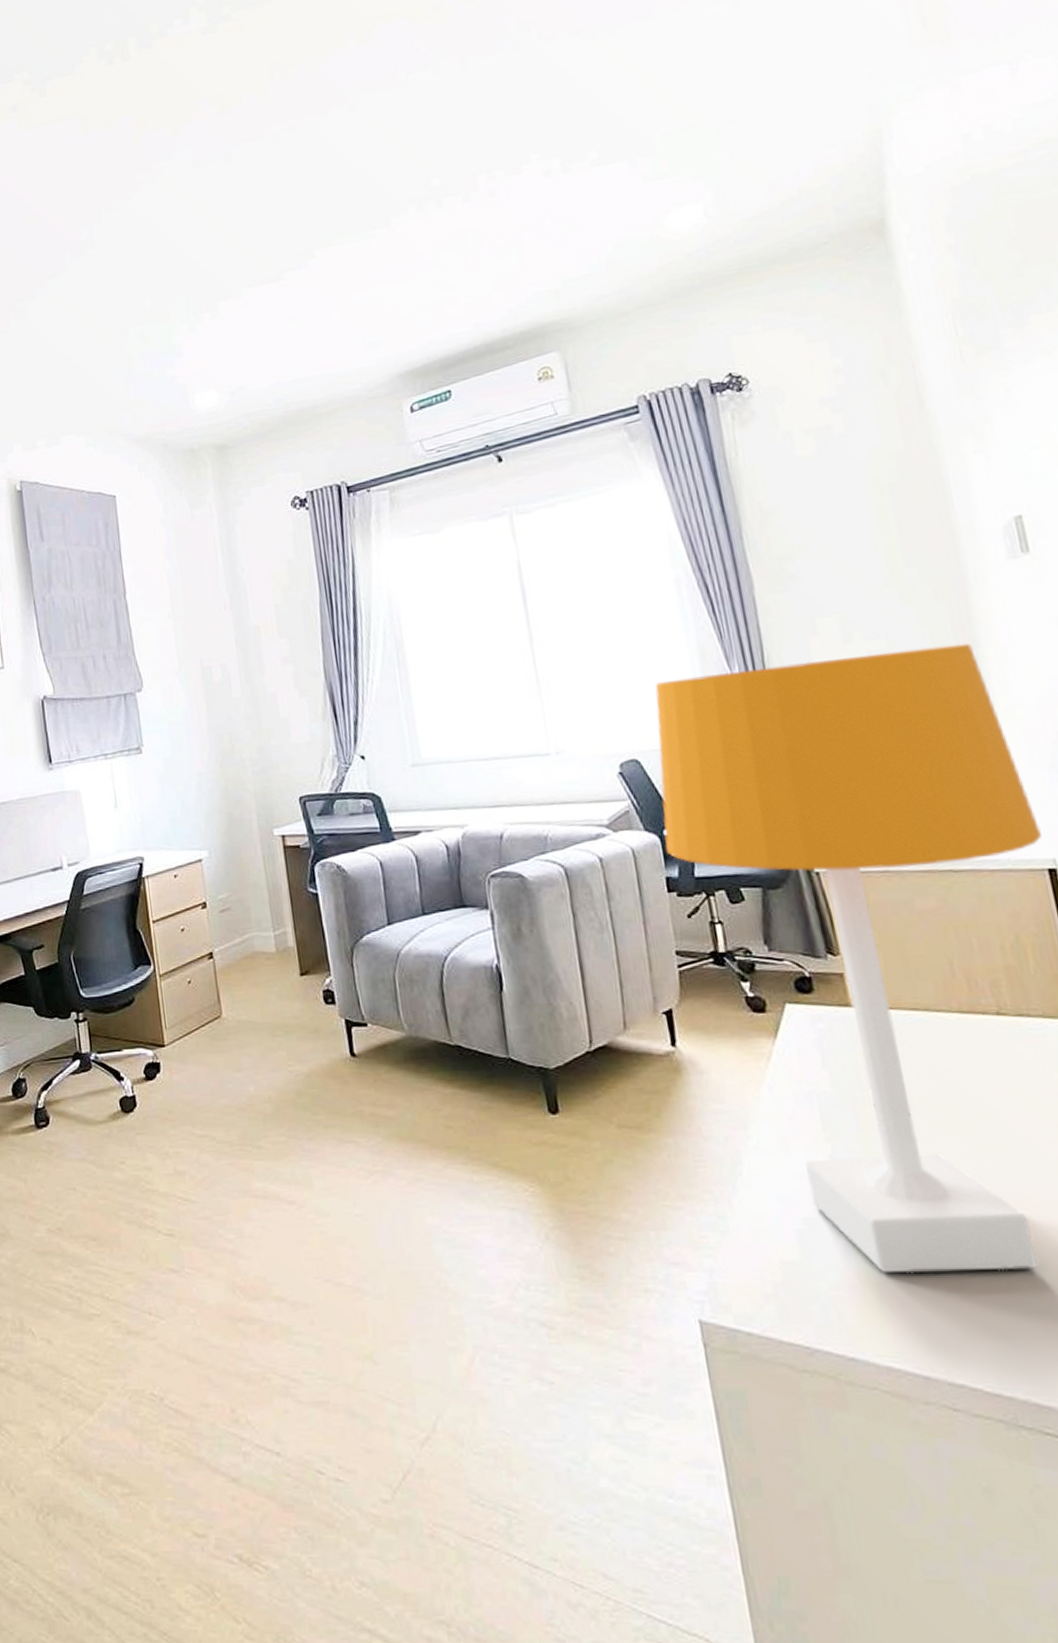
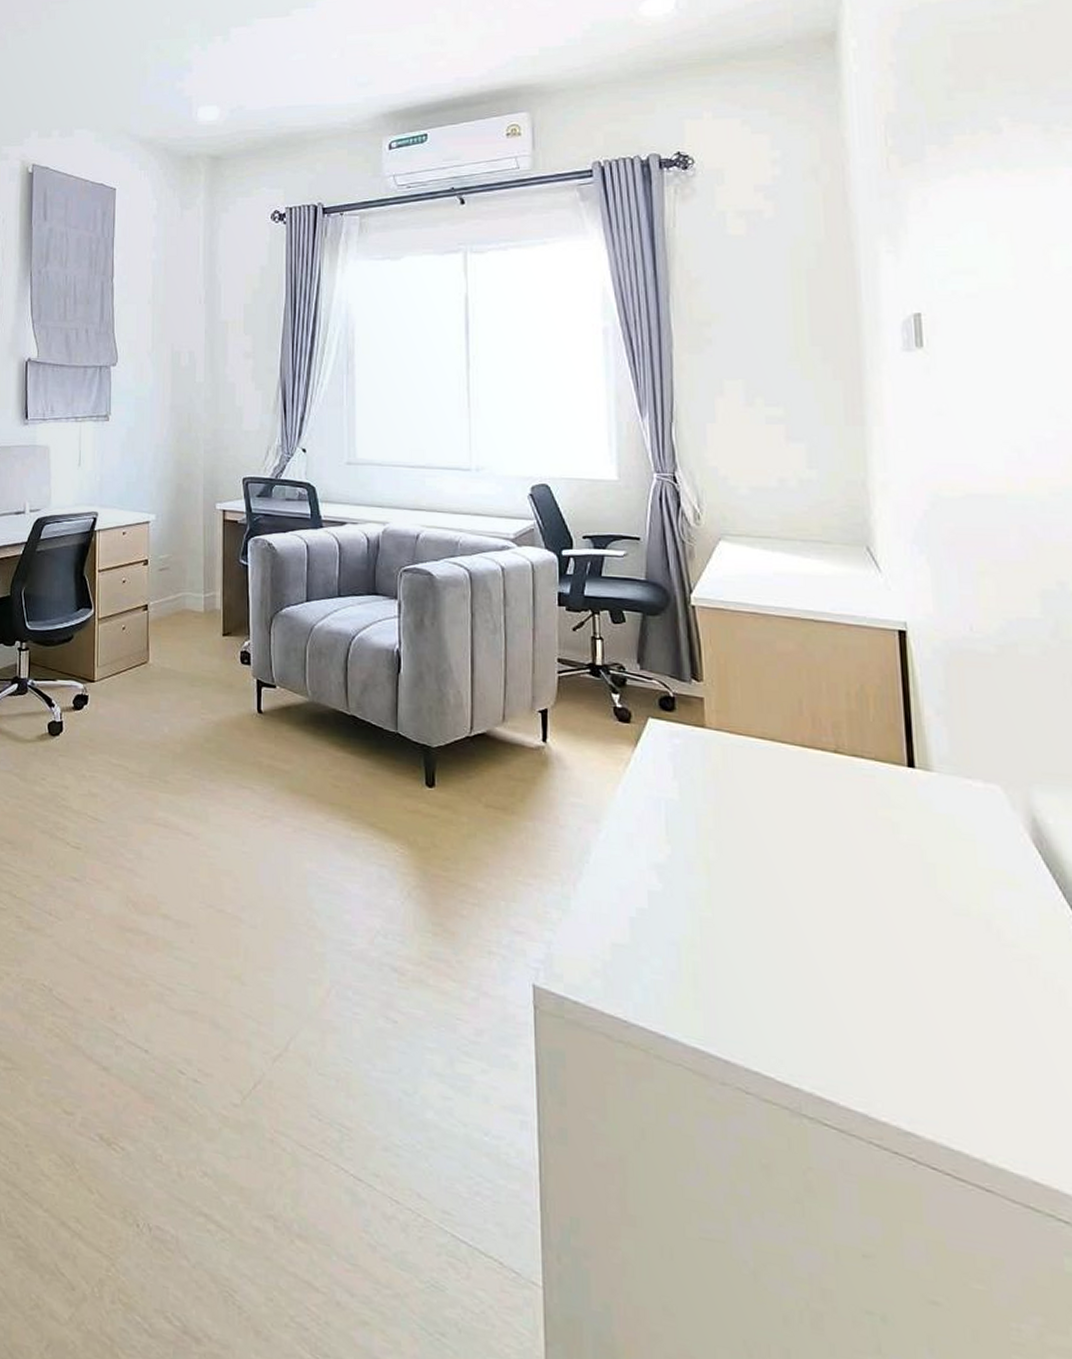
desk lamp: present [655,643,1042,1274] -> none [561,417,897,980]

